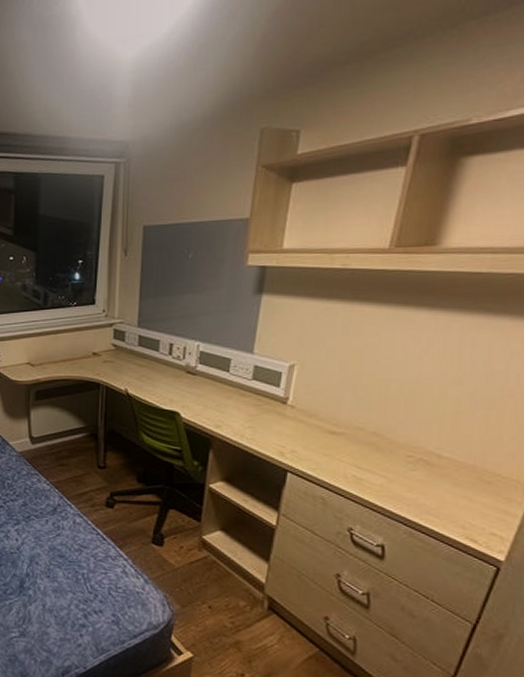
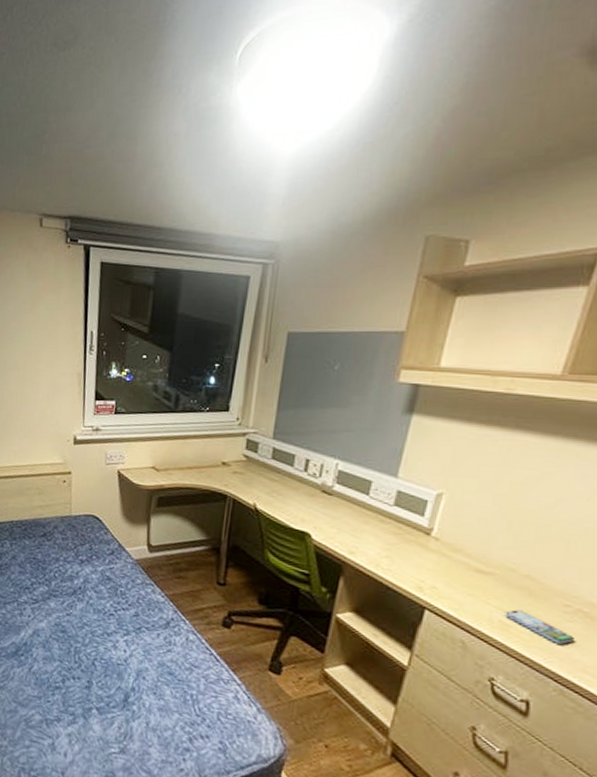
smartphone: none [357,464,418,491] -> present [505,609,574,644]

